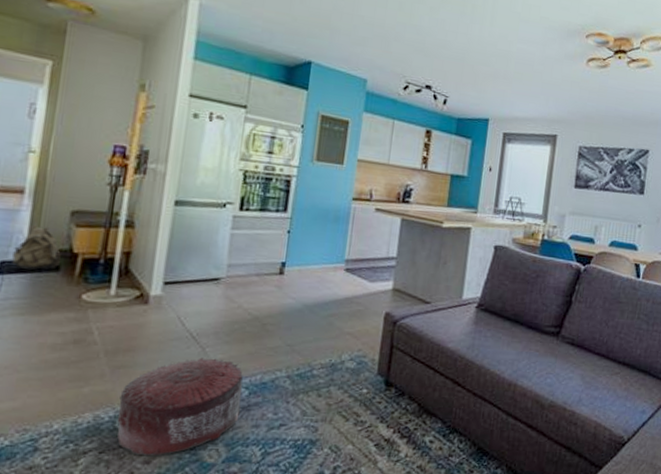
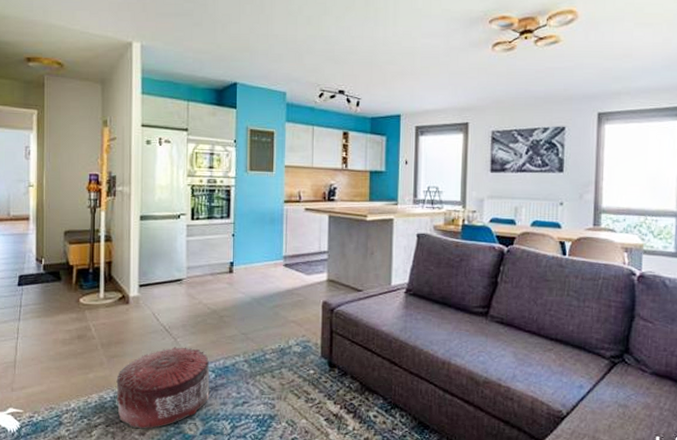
backpack: present [12,226,61,270] -> none [27,246,61,281]

